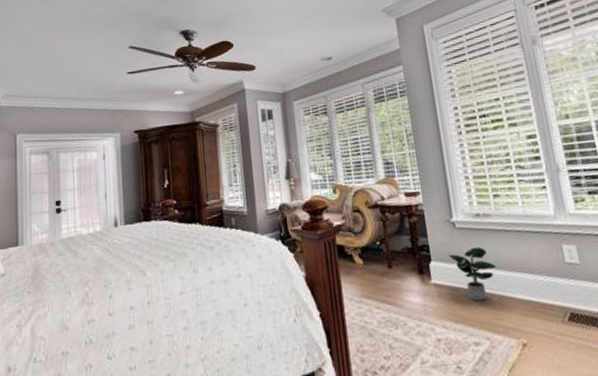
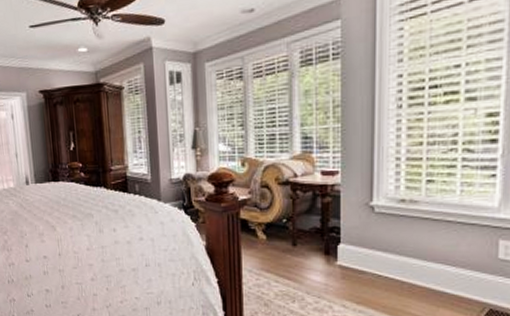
potted plant: present [448,246,497,302] -> none [360,233,415,287]

